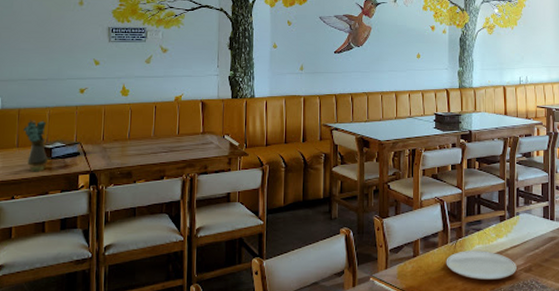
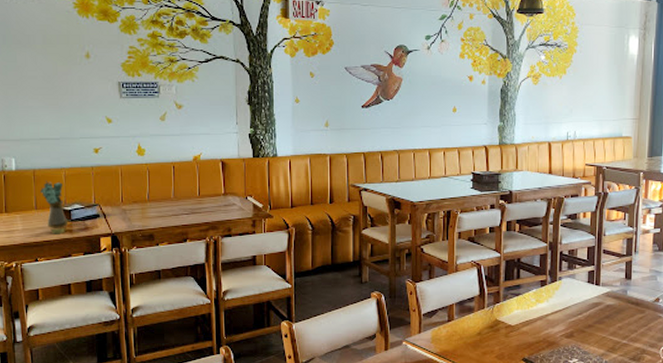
plate: present [446,250,517,281] -> none [482,316,557,346]

